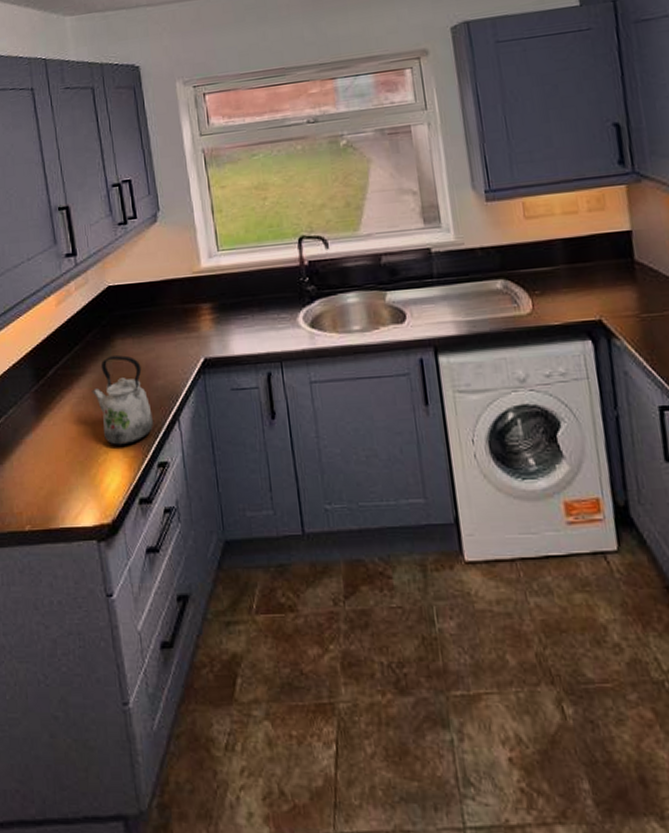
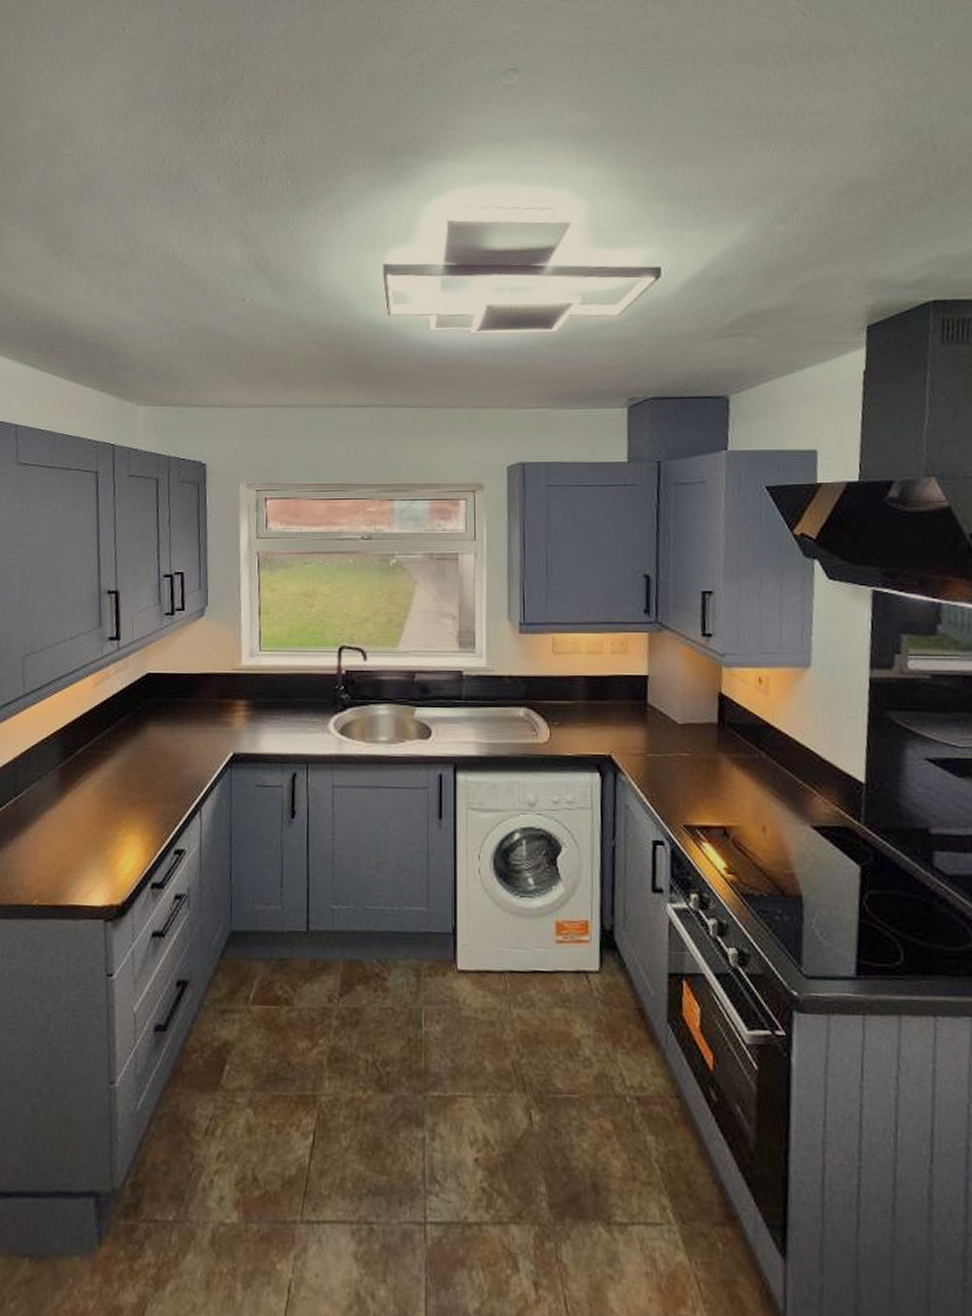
kettle: present [92,355,153,445] -> none [118,742,175,829]

